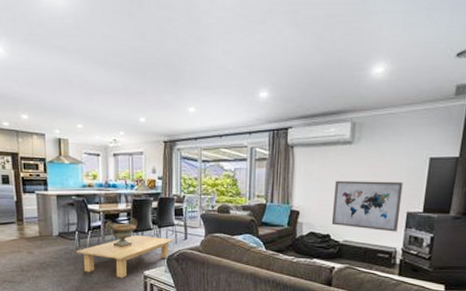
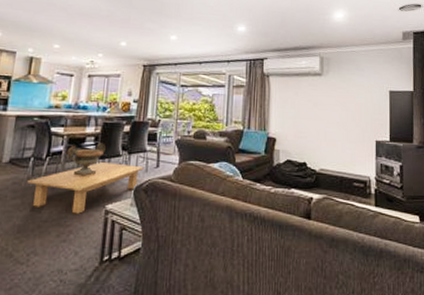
wall art: present [331,180,403,232] -> none [307,109,370,161]

